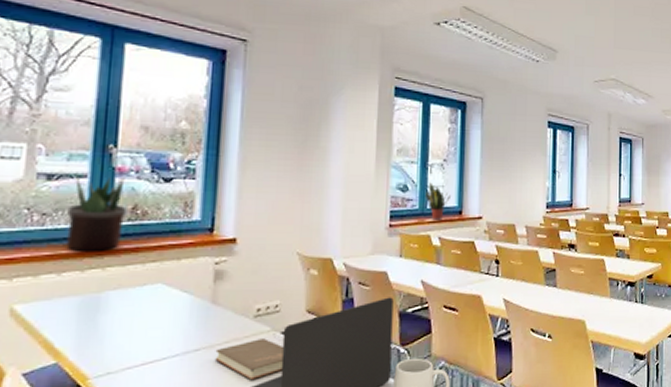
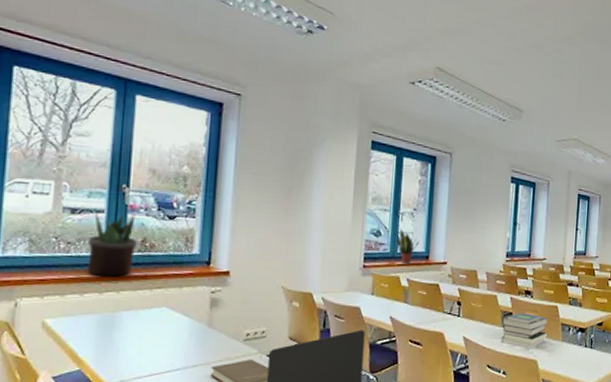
books: none [544,269,595,307] -> present [501,313,548,348]

